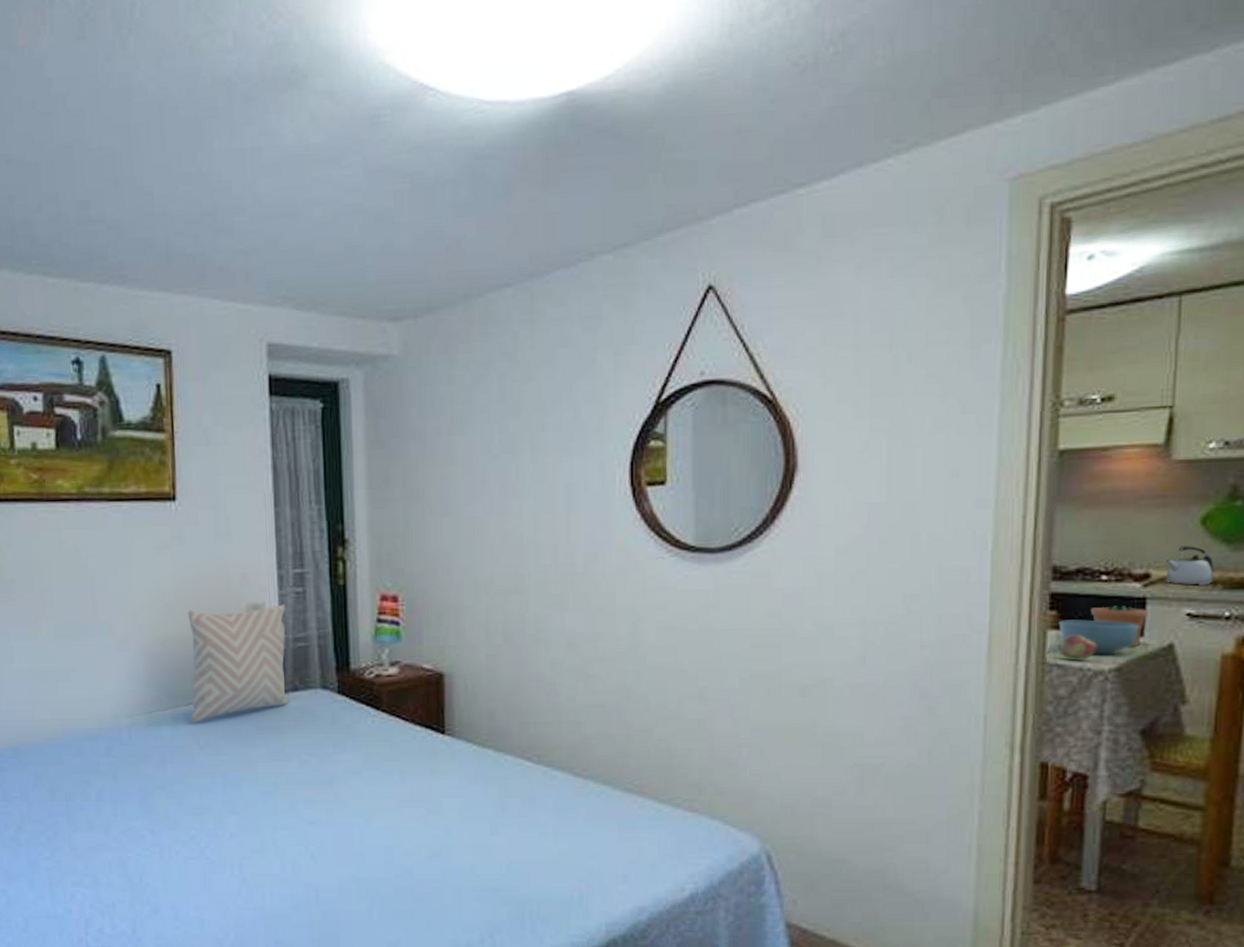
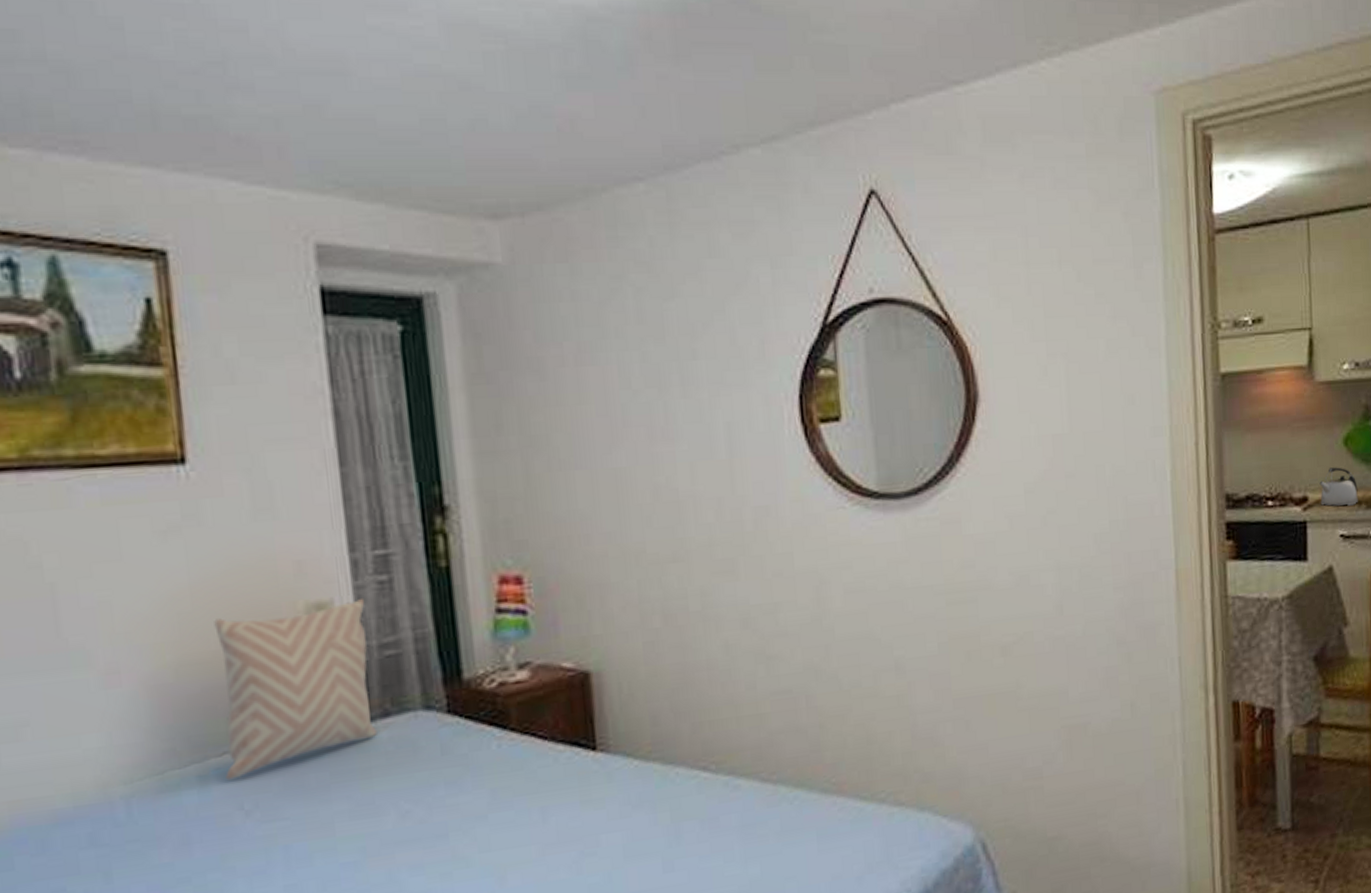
bowl: present [1059,619,1139,655] -> none [1236,547,1303,583]
fruit: present [1059,634,1098,660] -> none [1238,563,1271,590]
planter: present [1091,605,1148,648] -> none [1262,531,1309,574]

